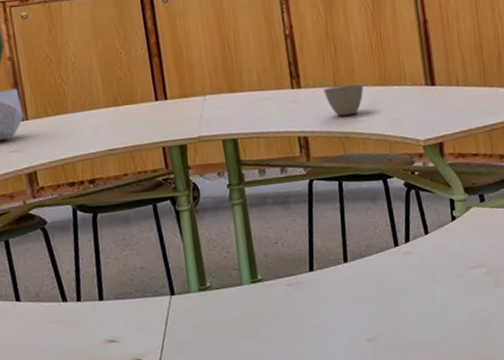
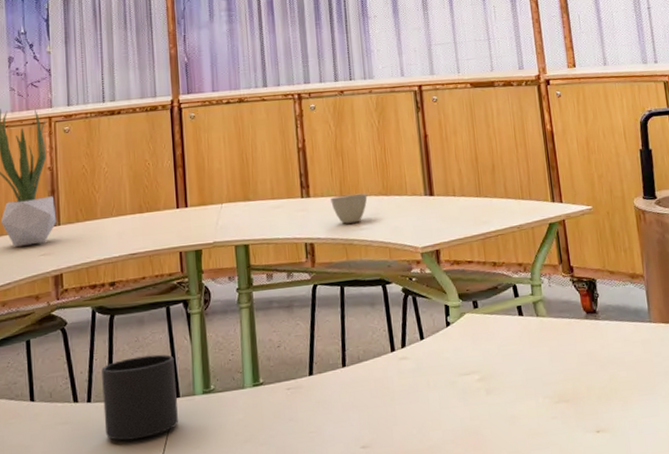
mug: none [89,252,175,338] -> present [102,354,178,441]

